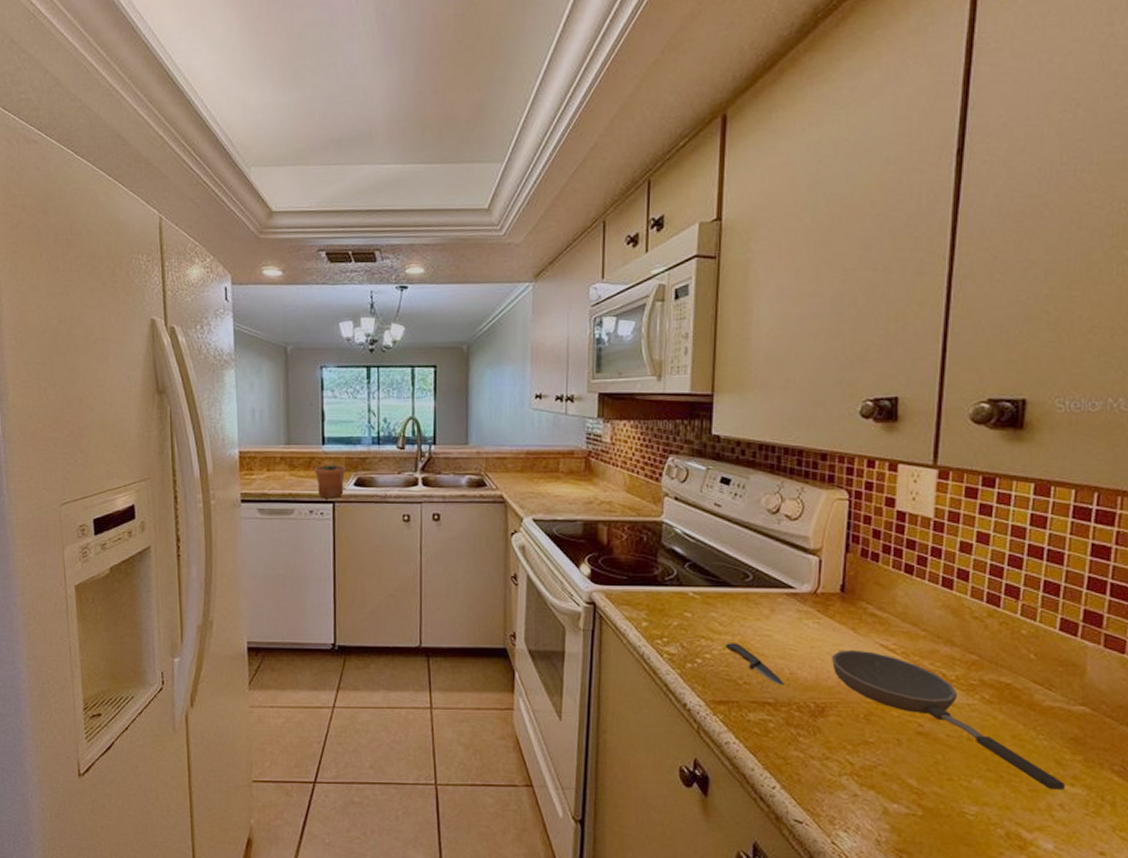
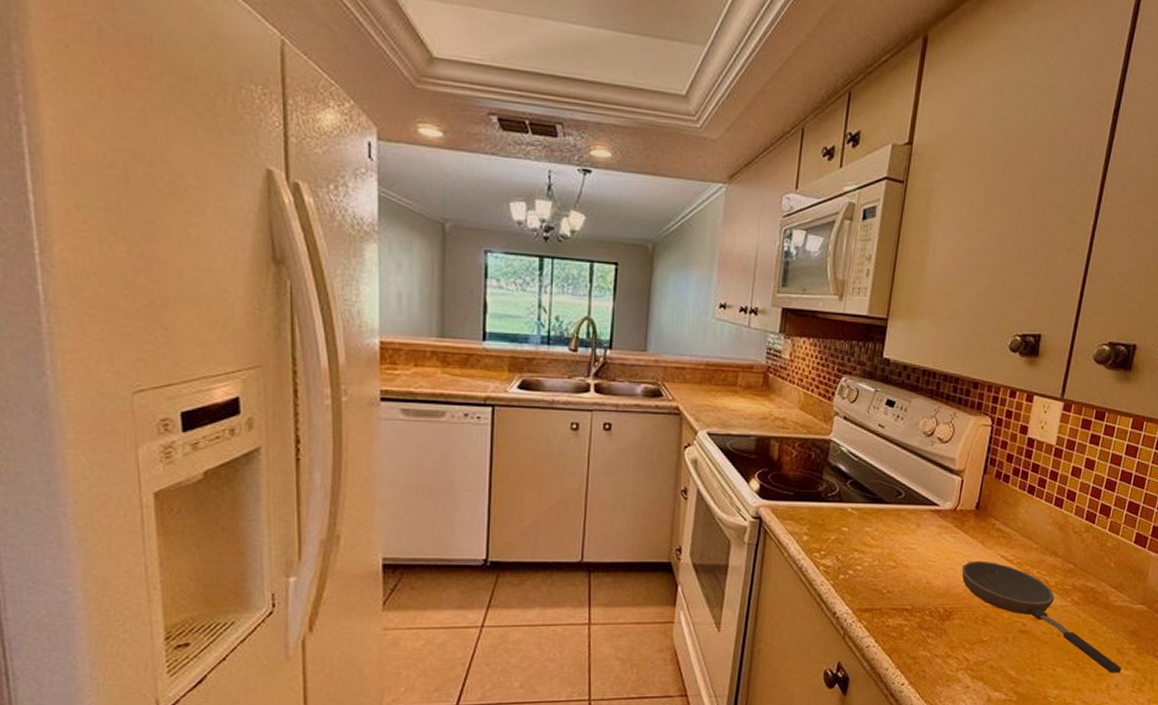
planter: present [313,465,346,499] -> none [471,363,509,402]
knife: present [726,643,784,687] -> none [875,555,921,594]

